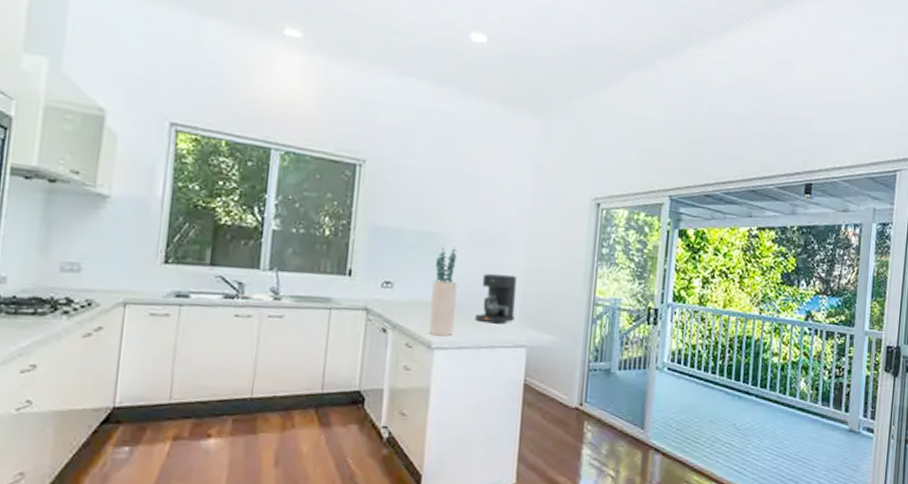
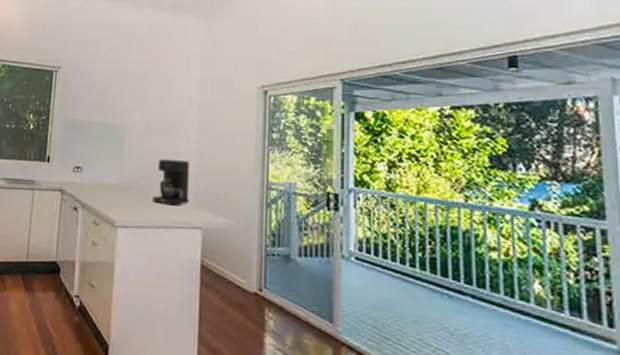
vase: present [429,247,457,337] -> none [112,136,136,216]

